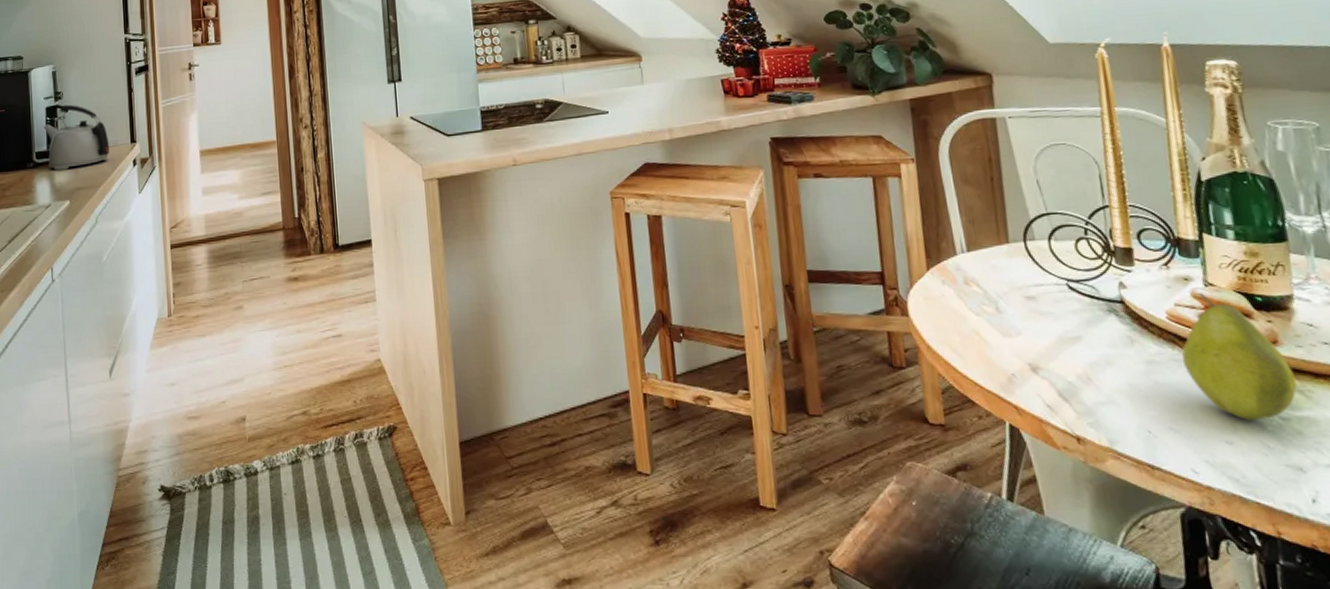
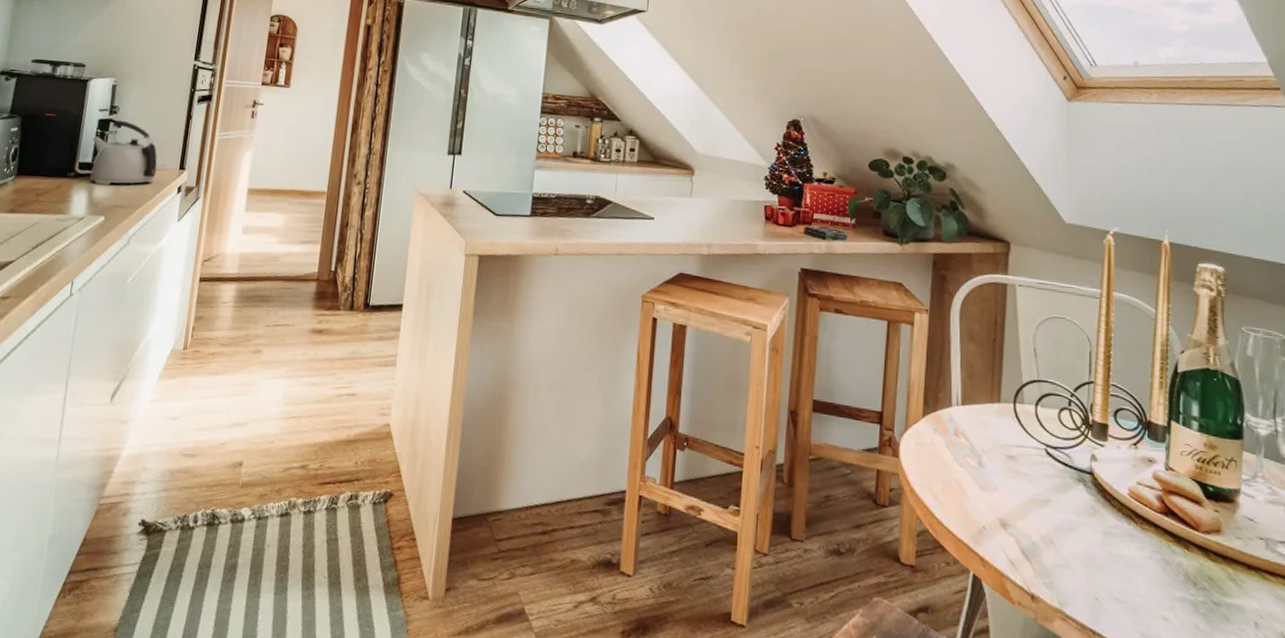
fruit: present [1182,293,1298,421] -> none [1135,476,1232,602]

